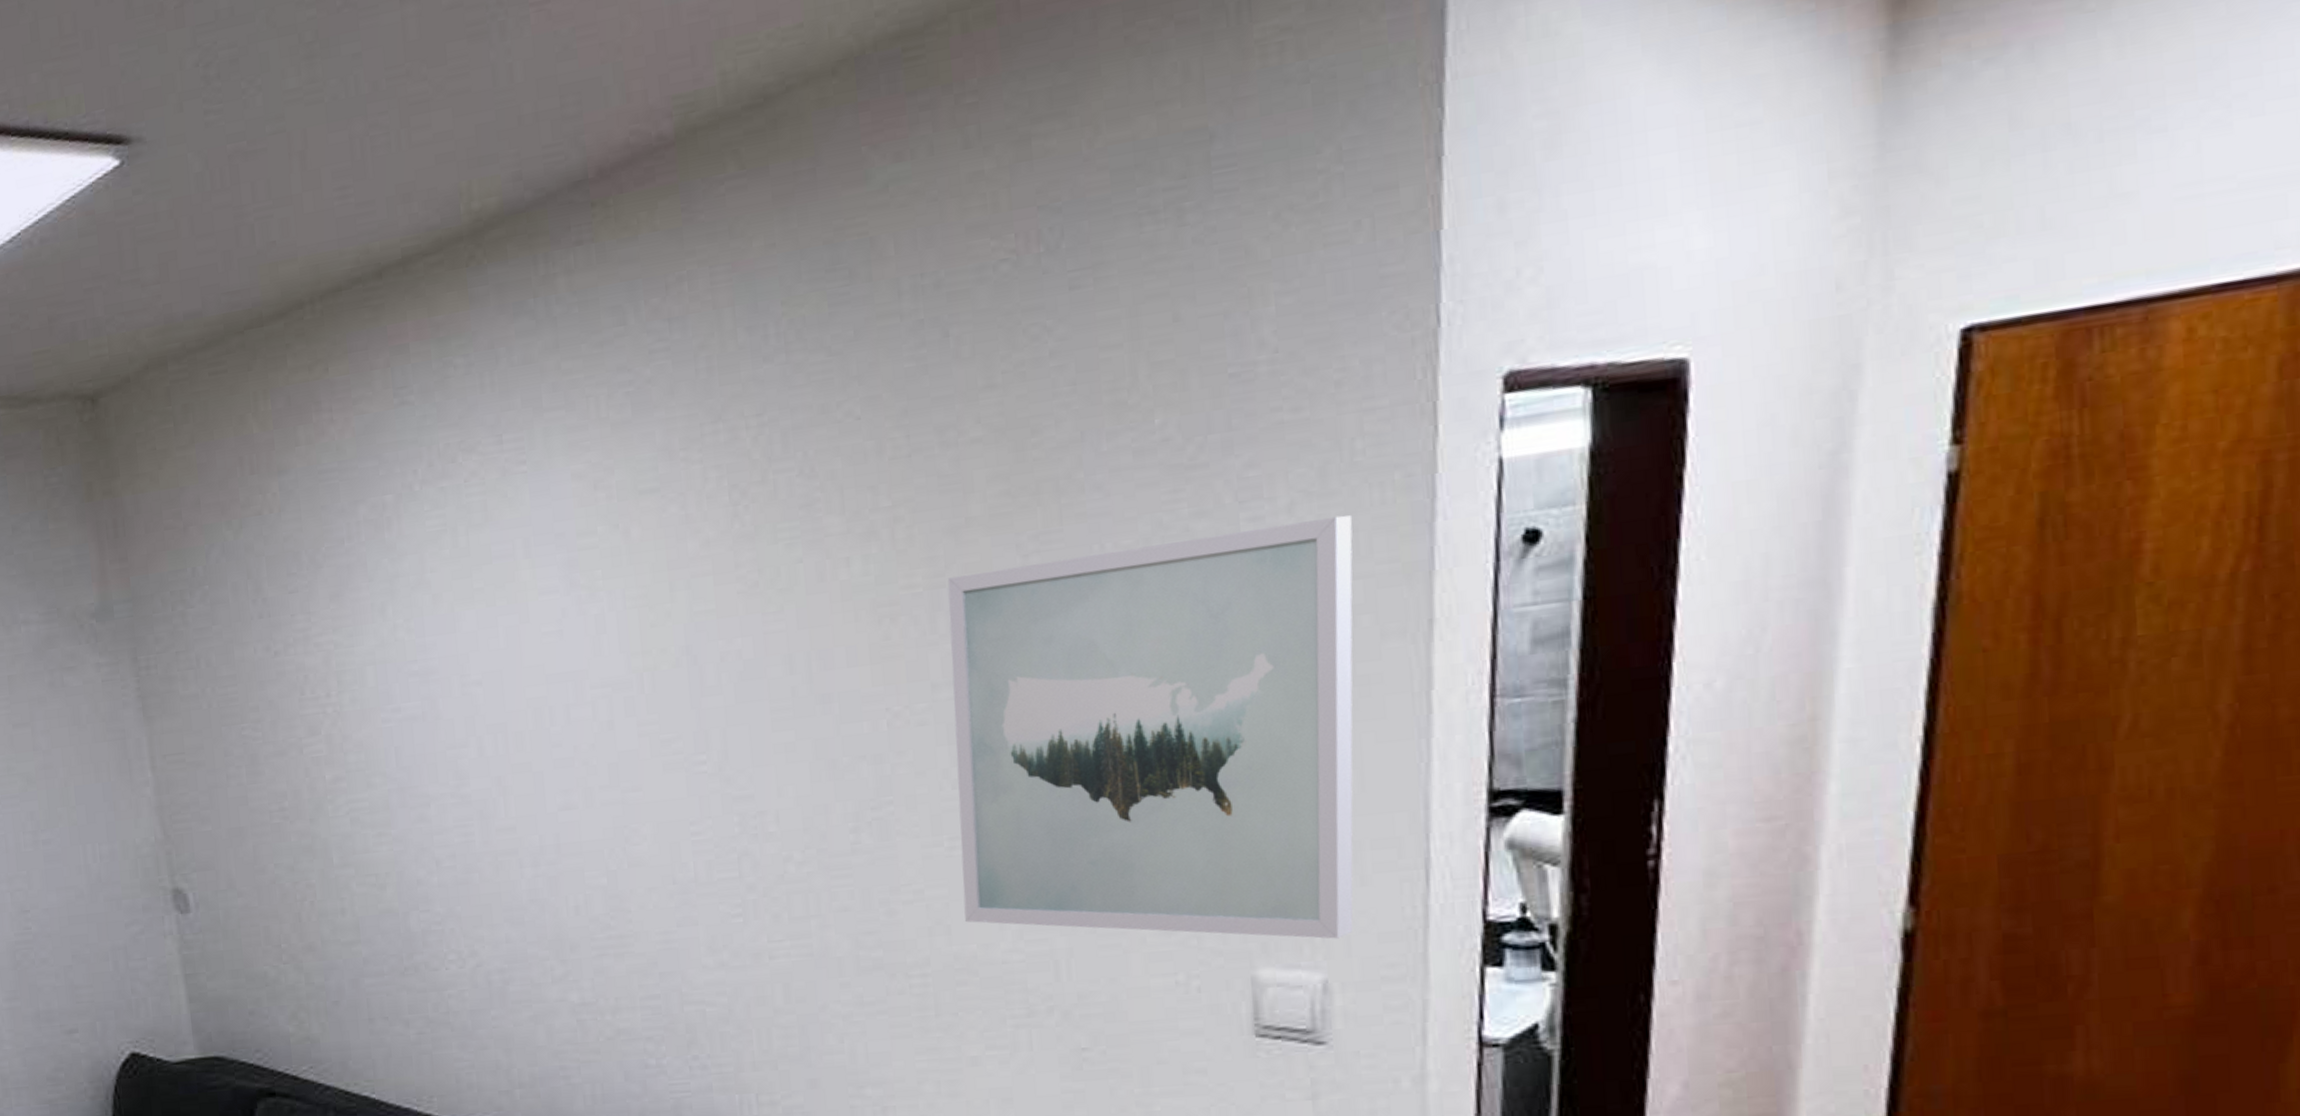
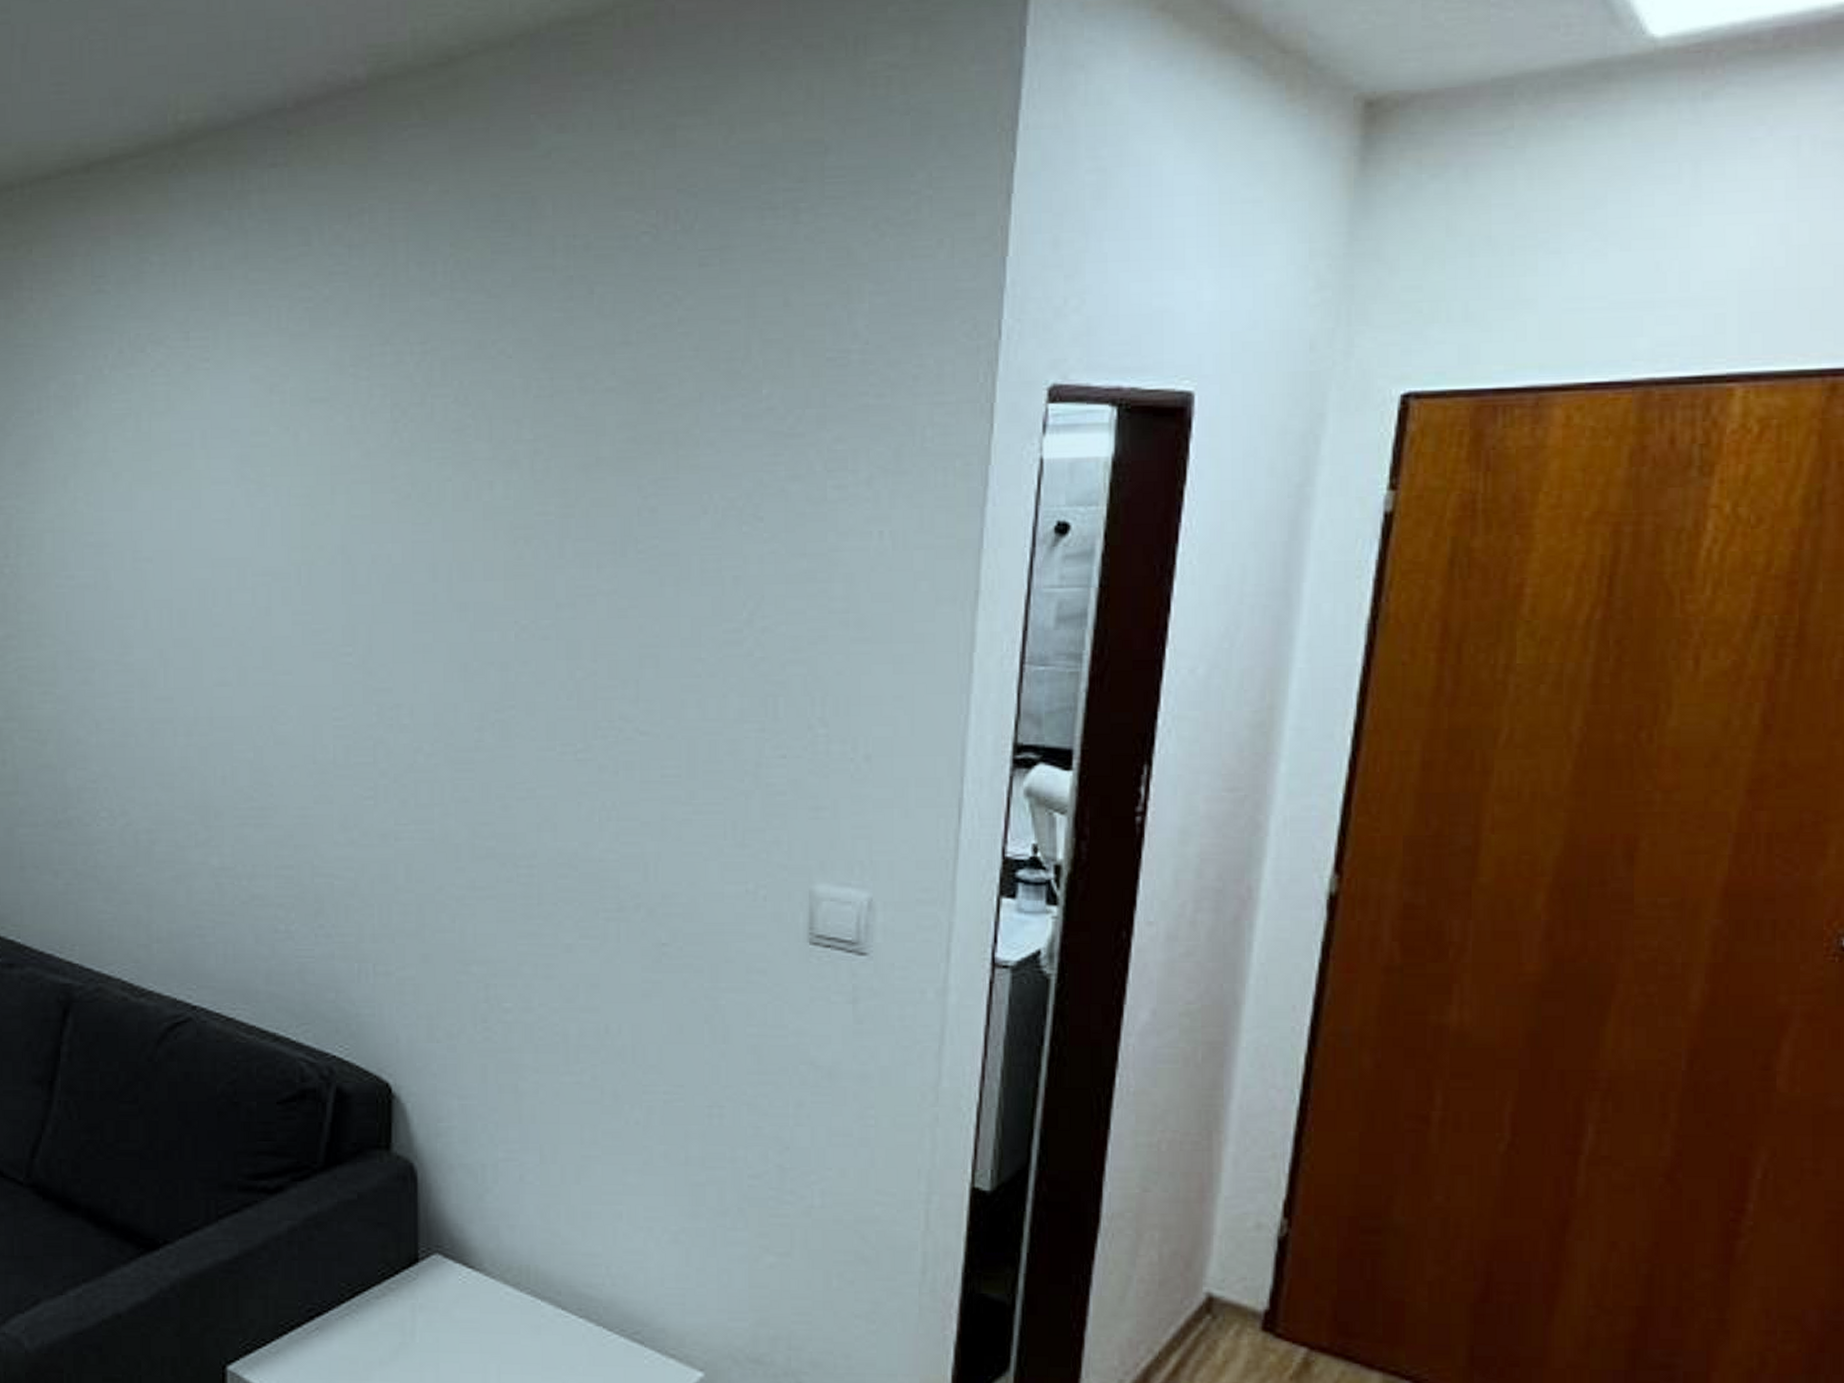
wall art: present [947,515,1354,939] -> none [570,492,920,863]

